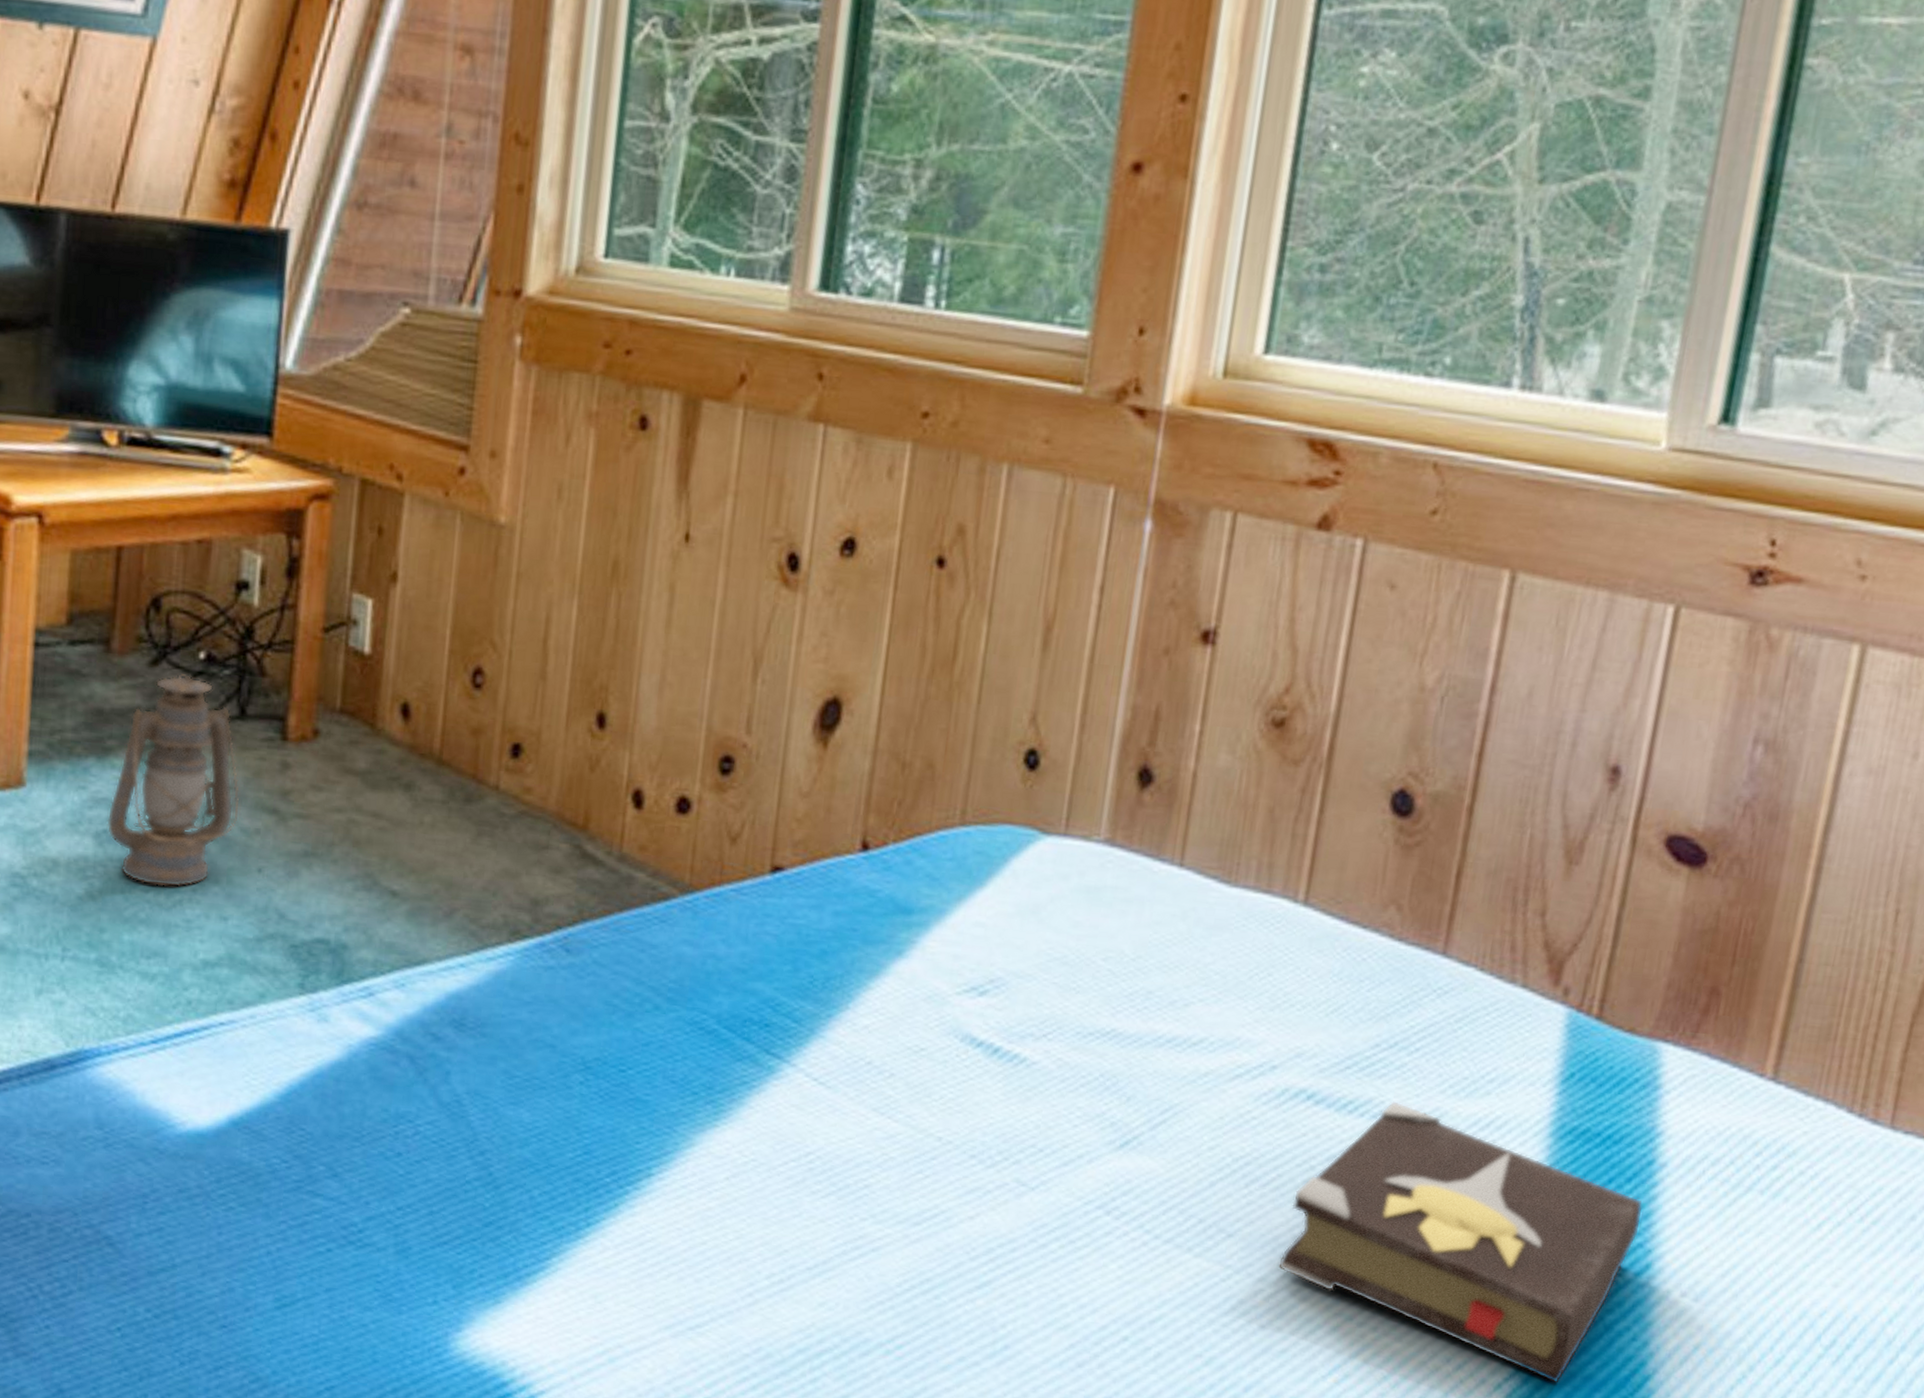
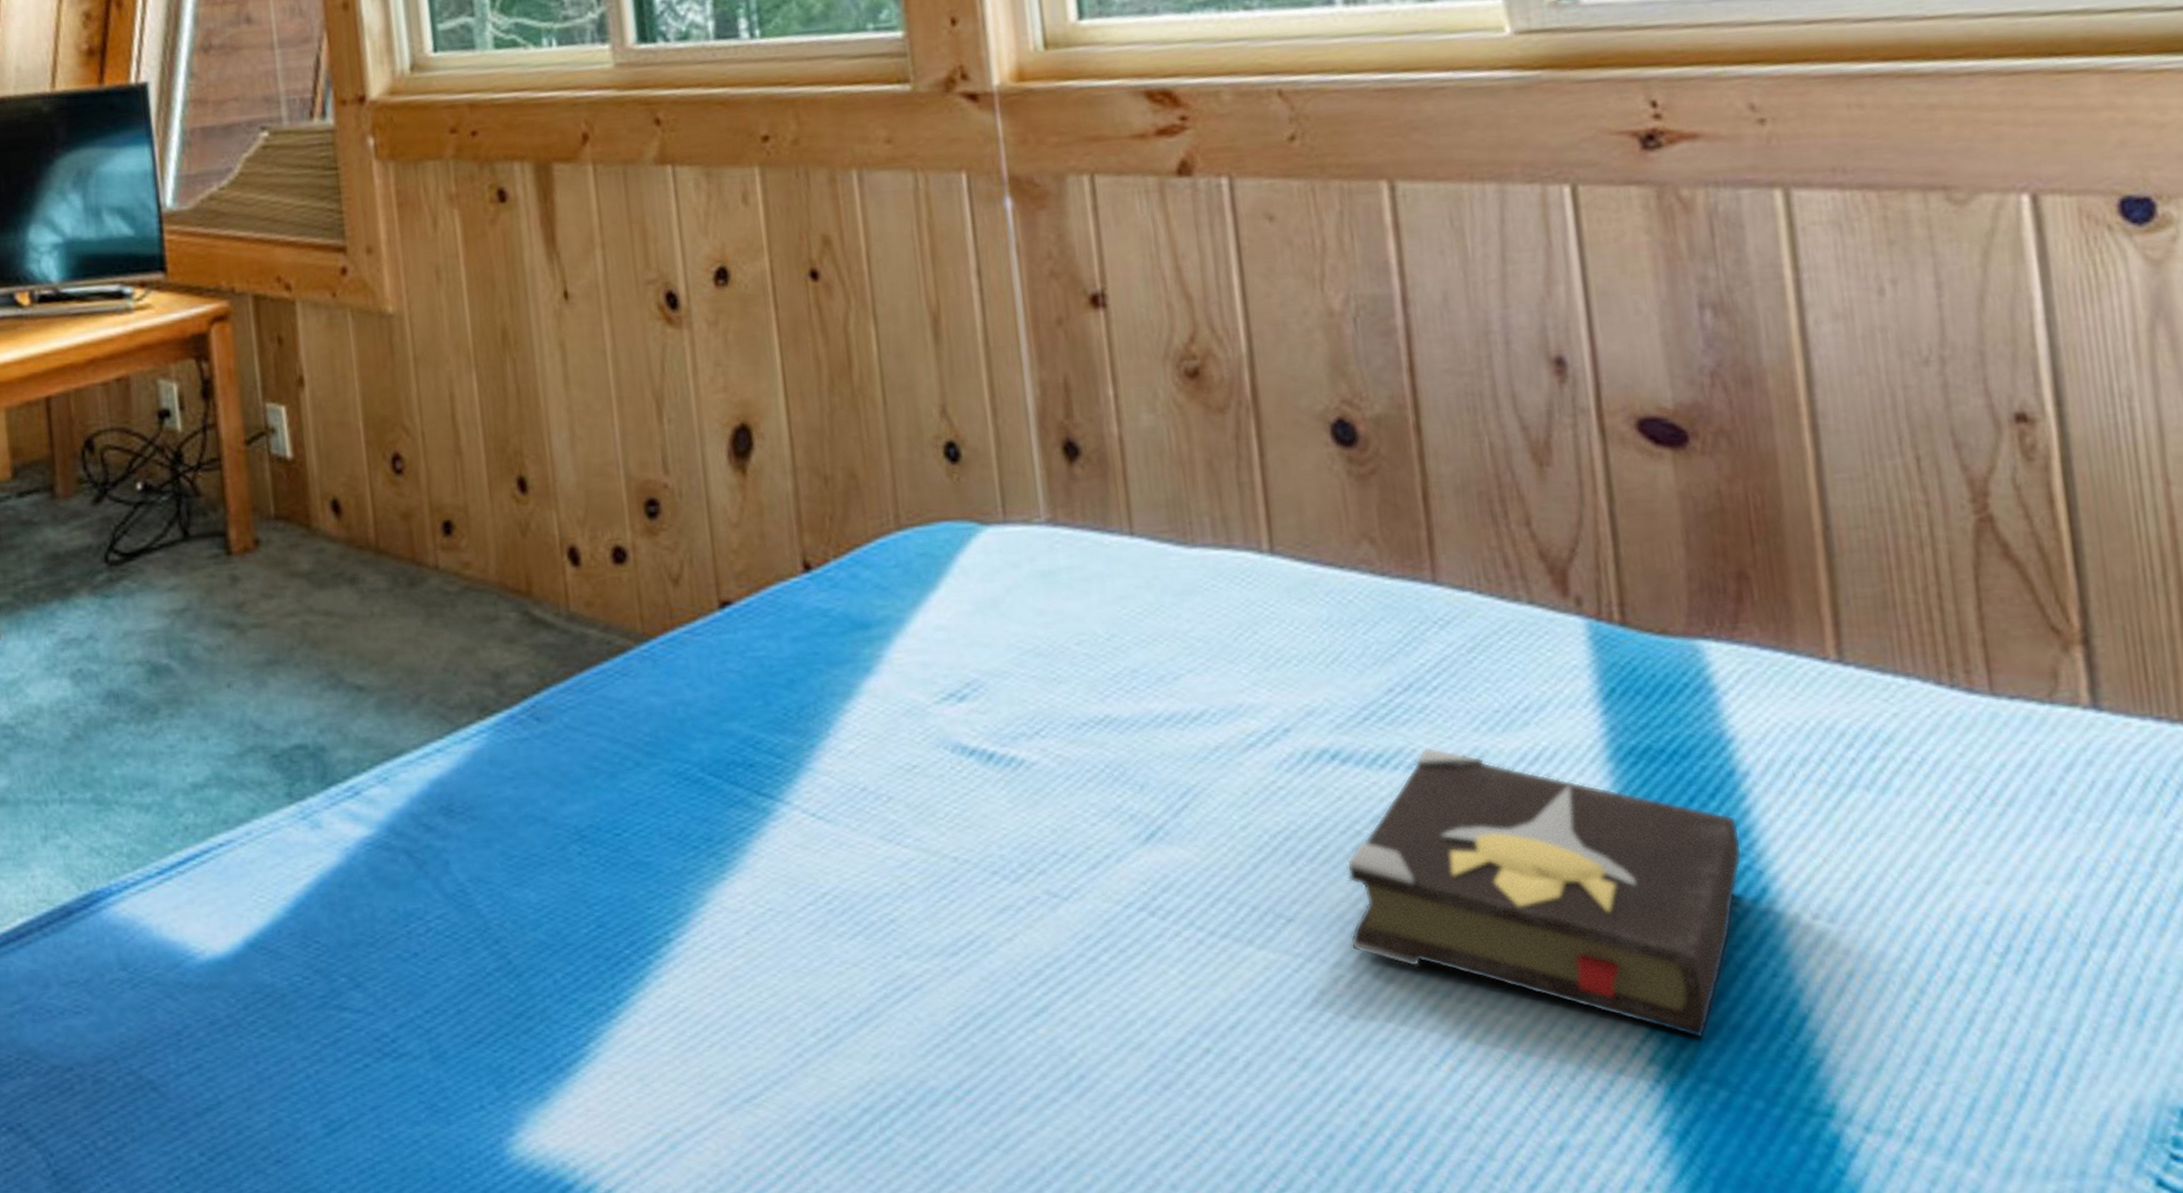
lantern: present [106,674,240,887] -> none [79,507,200,717]

